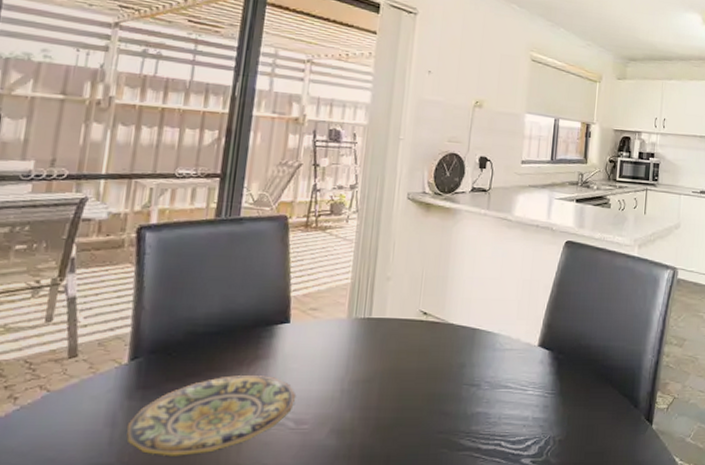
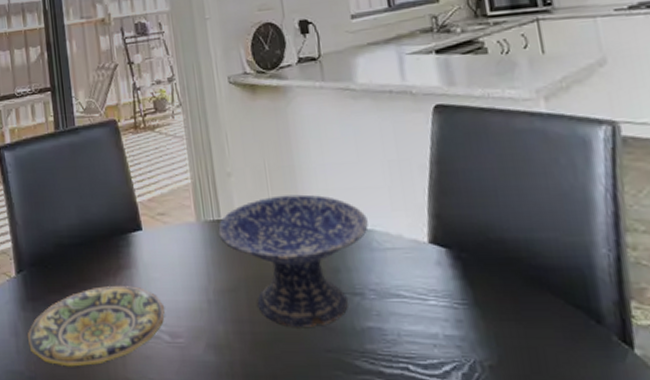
decorative bowl: none [366,300,497,412] -> present [218,194,368,327]

